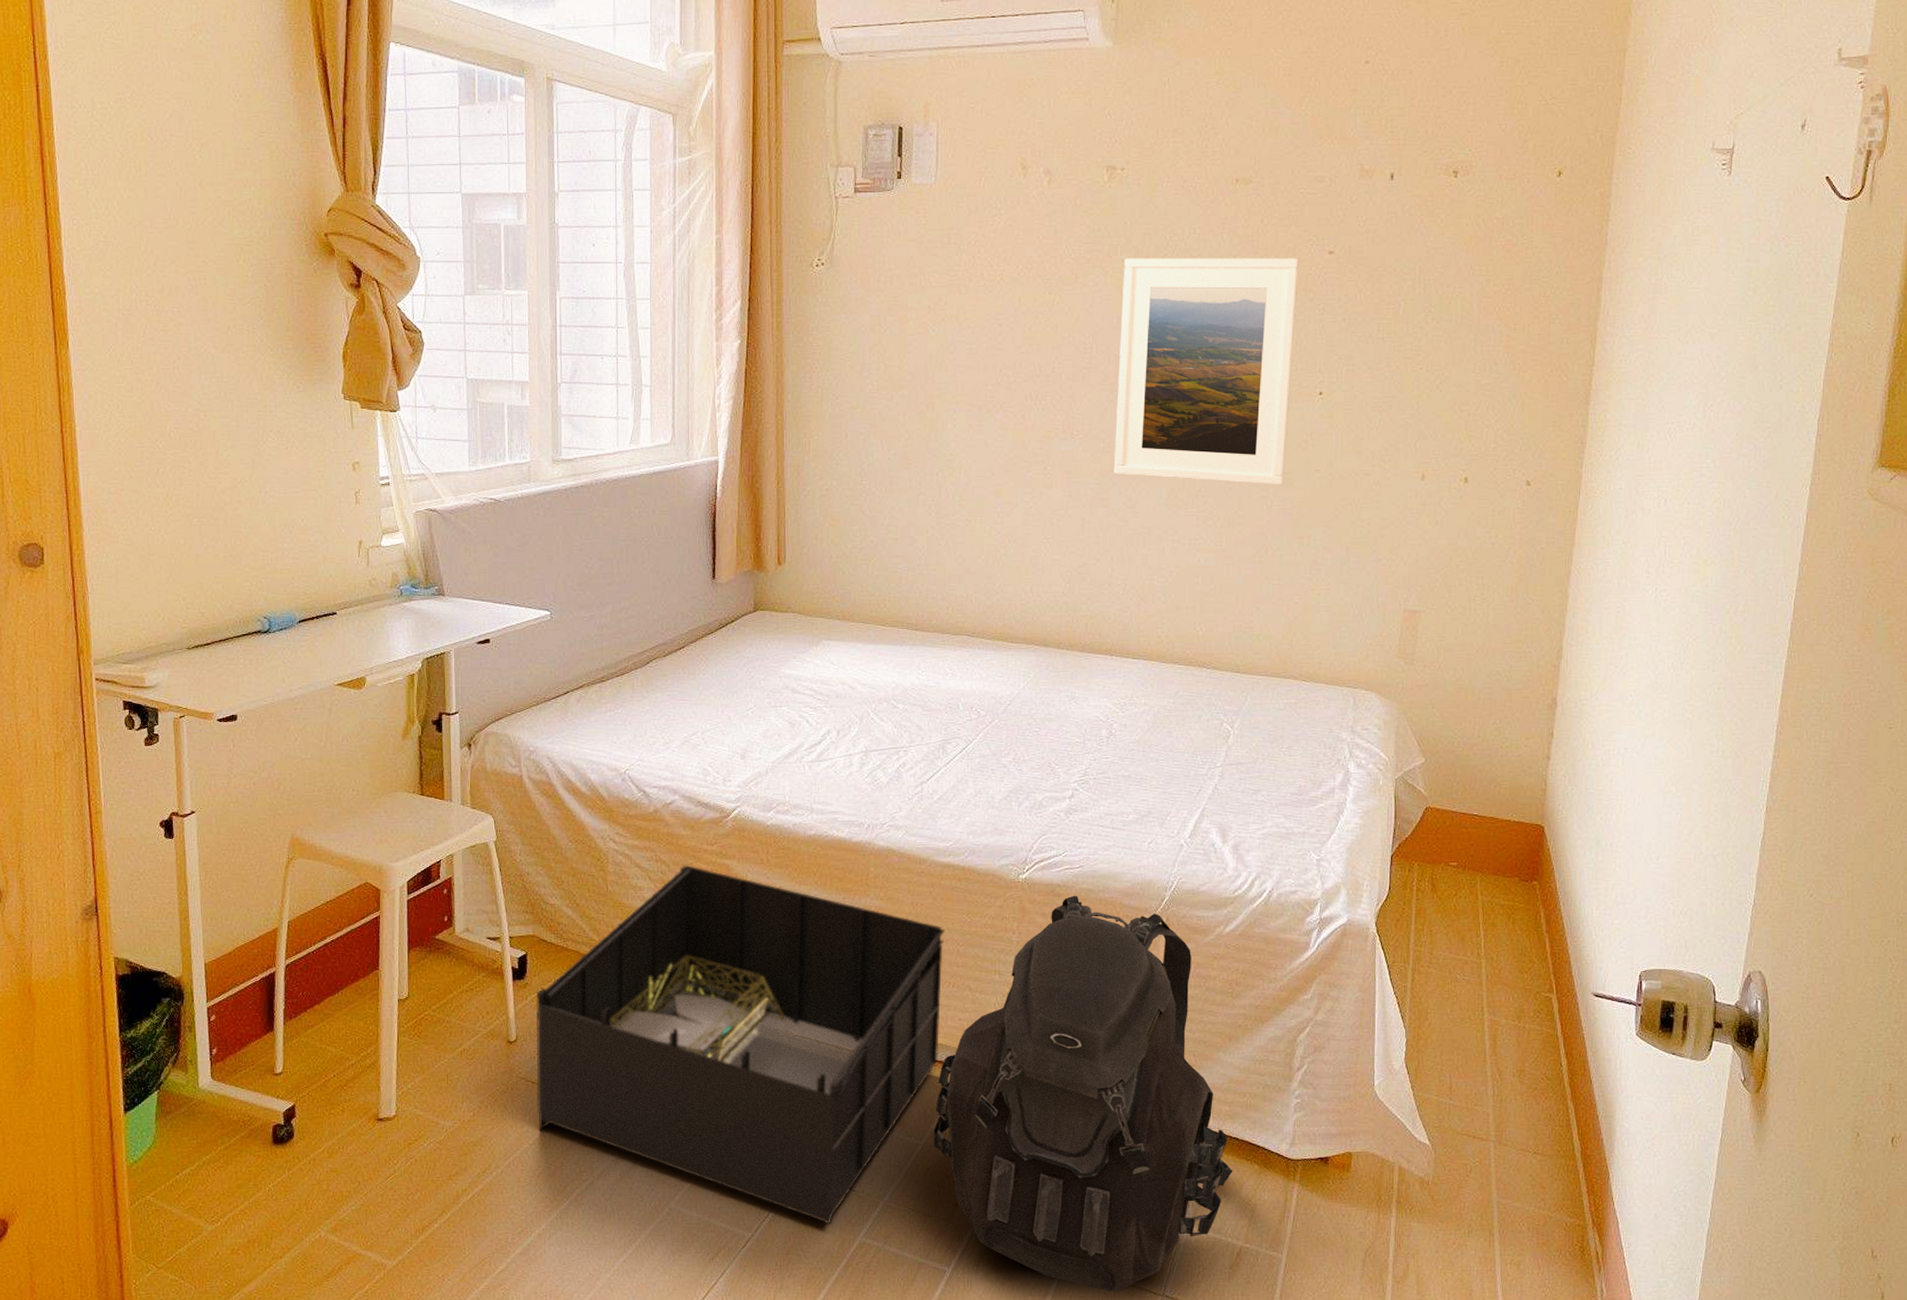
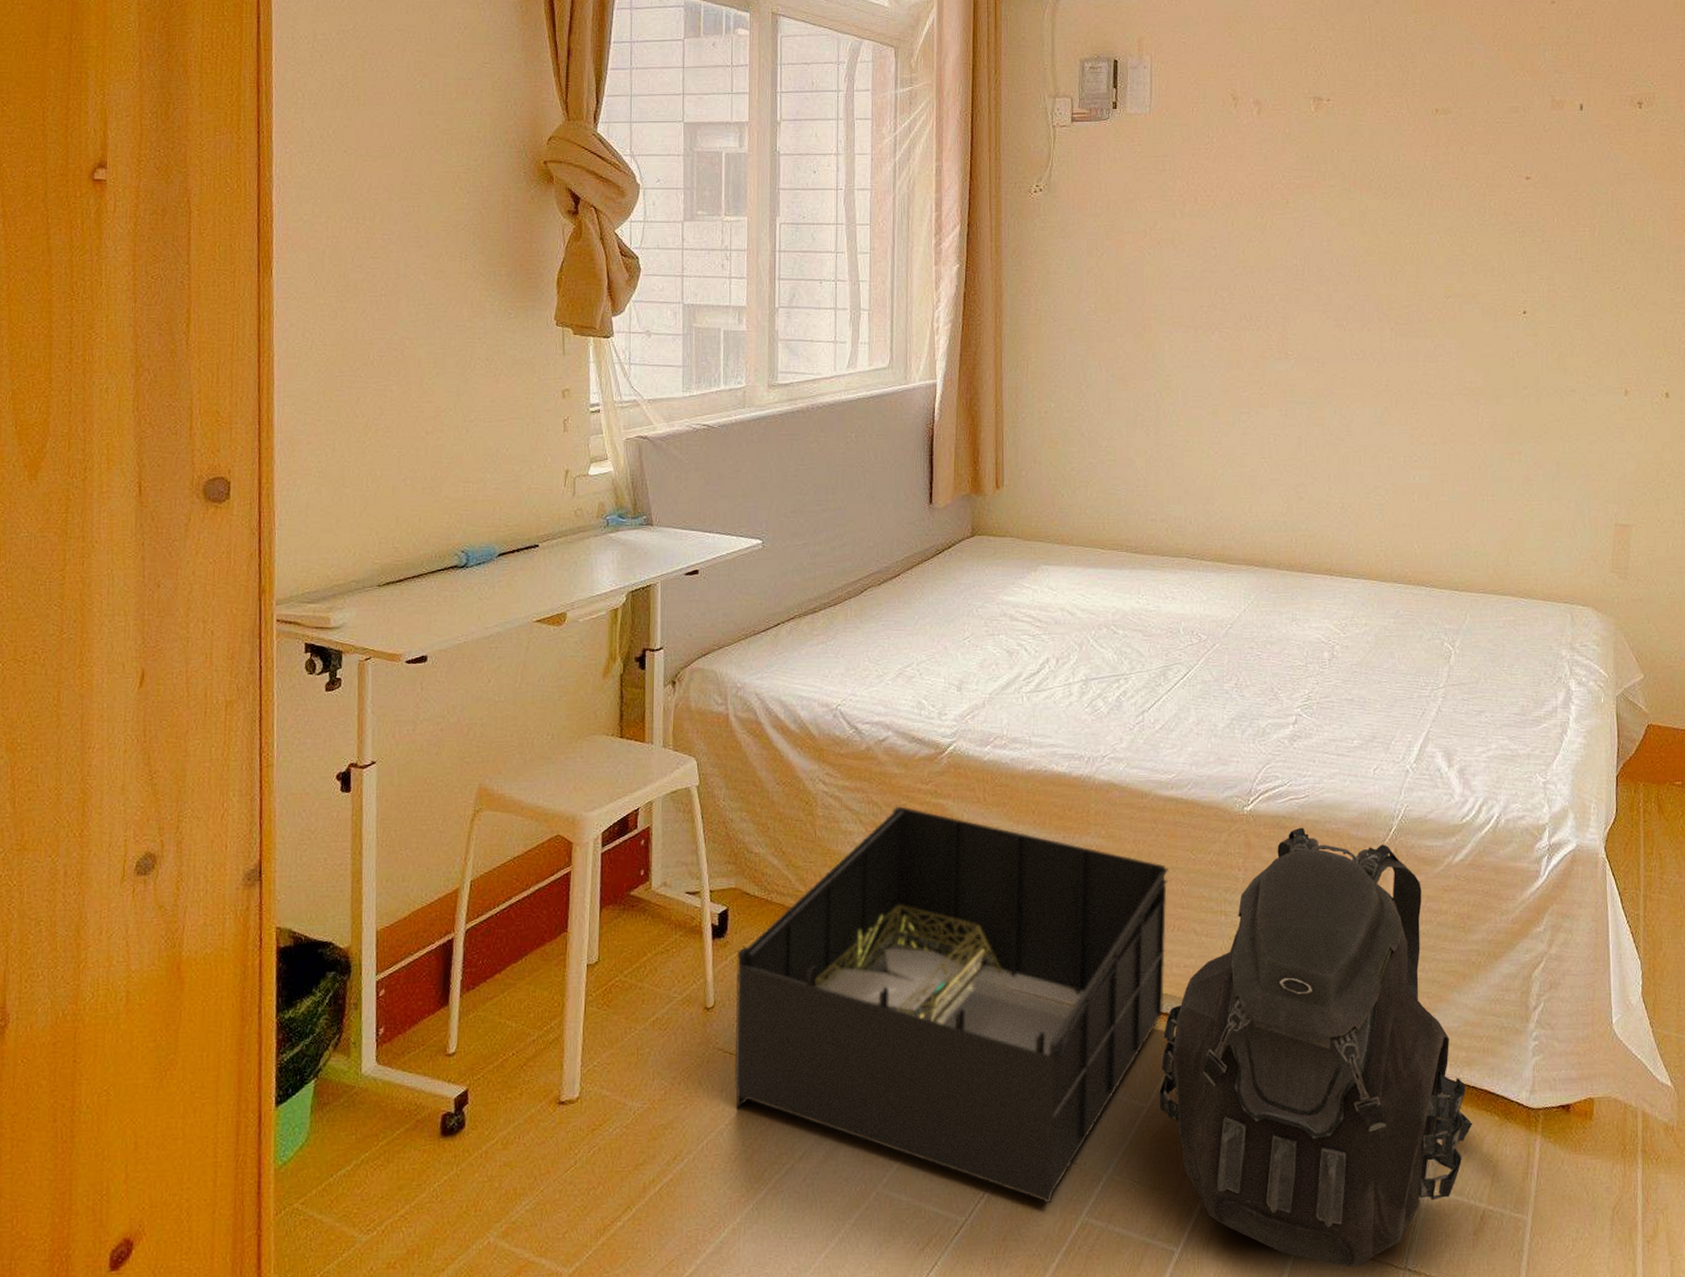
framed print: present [1114,258,1299,485] -> none [1328,183,1498,402]

